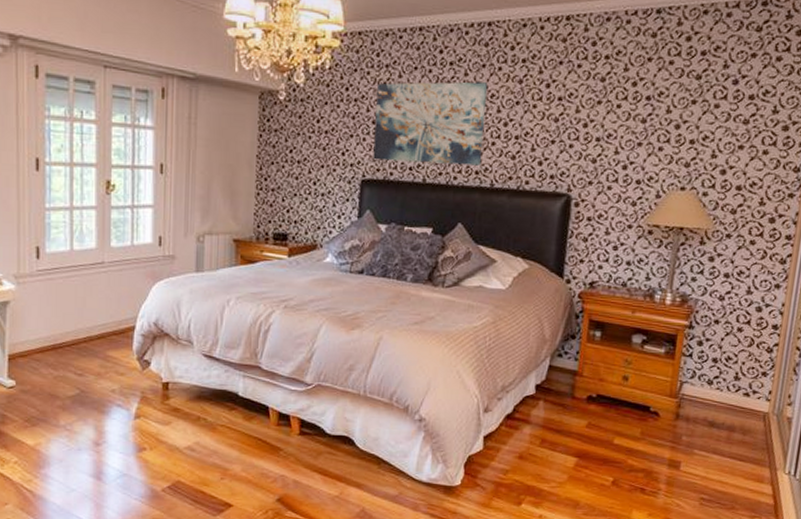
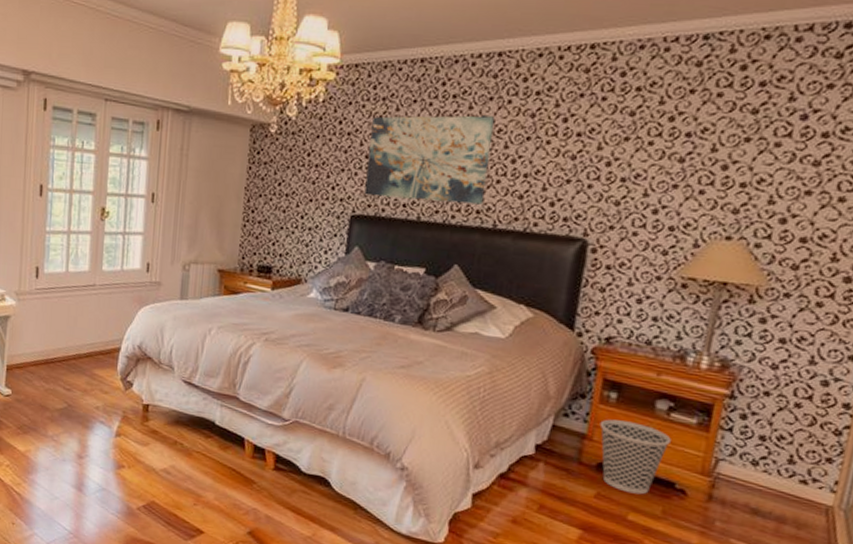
wastebasket: none [588,355,645,420] -> present [599,419,671,495]

